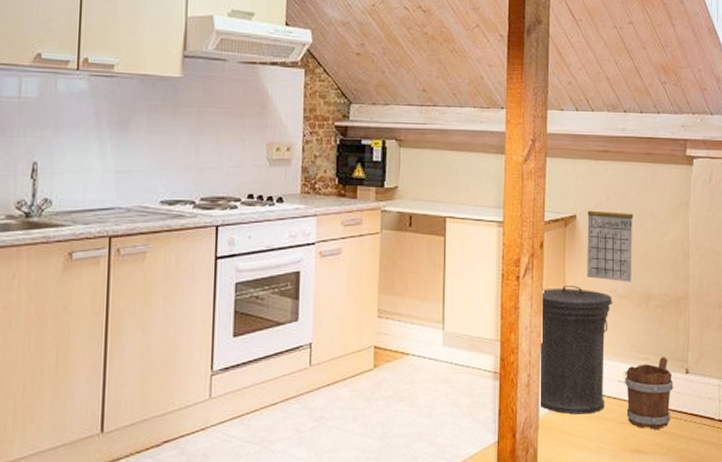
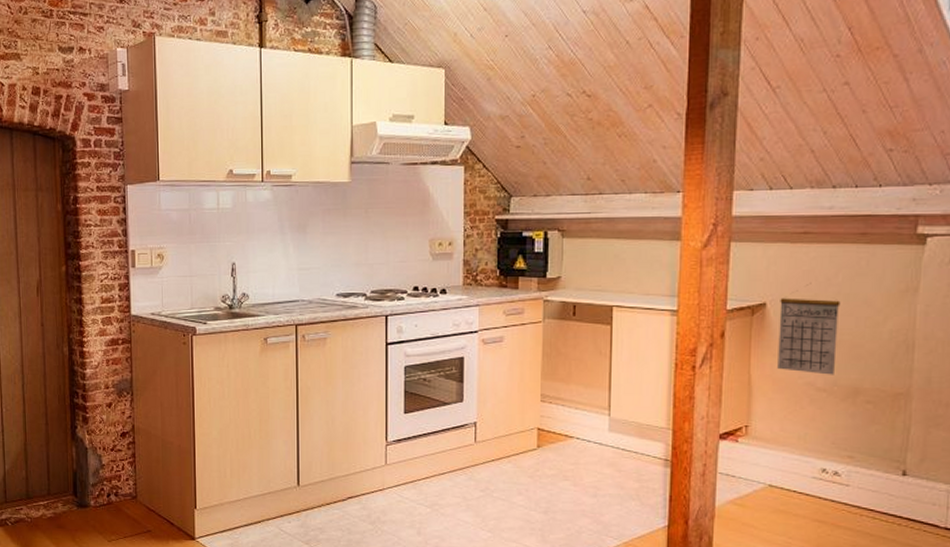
trash can: present [538,286,612,415] -> none [715,377,809,508]
bucket: present [625,357,674,429] -> none [821,456,886,531]

